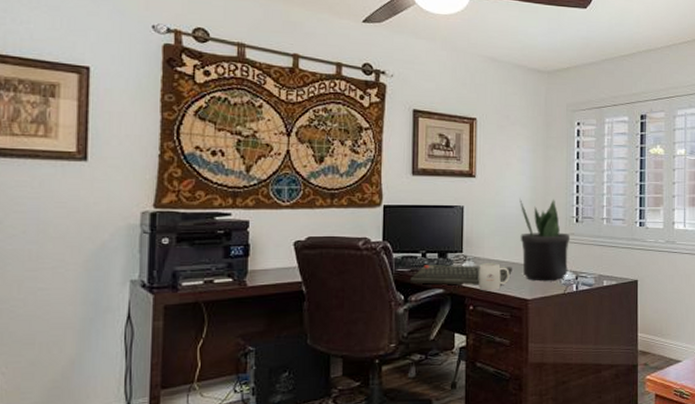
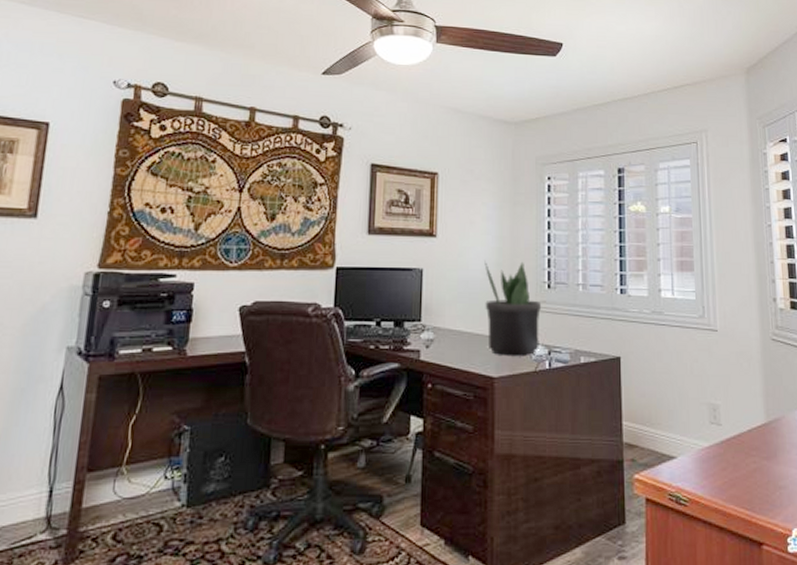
computer keyboard: present [410,265,512,286] -> none [363,335,476,361]
mug: present [479,263,510,291] -> none [438,334,473,367]

